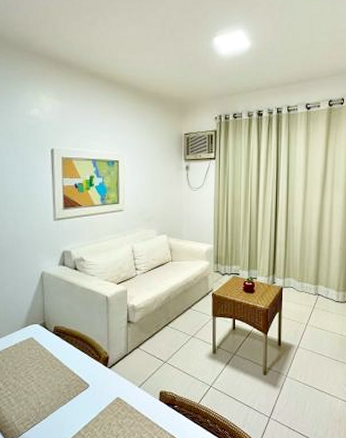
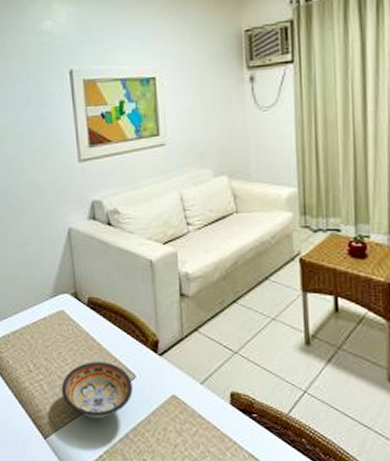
bowl: none [26,377,86,422] -> present [61,361,133,418]

